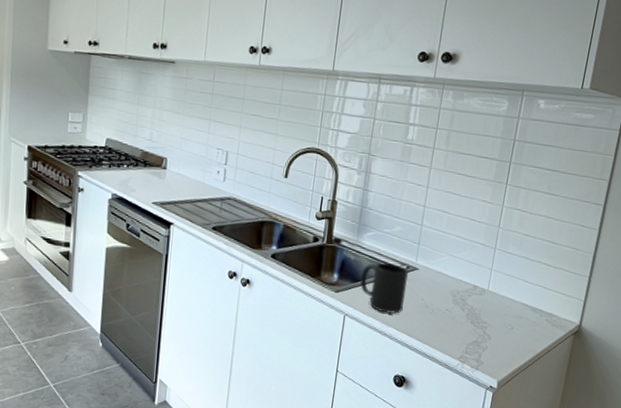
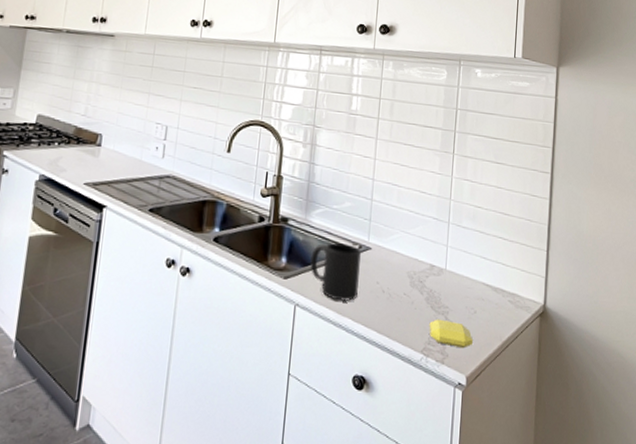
soap bar: none [467,332,507,358] -> present [429,319,473,349]

